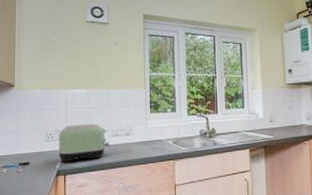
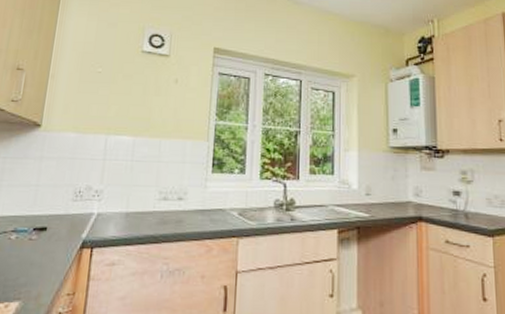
toaster: present [58,124,110,162] -> none [86,181,156,231]

